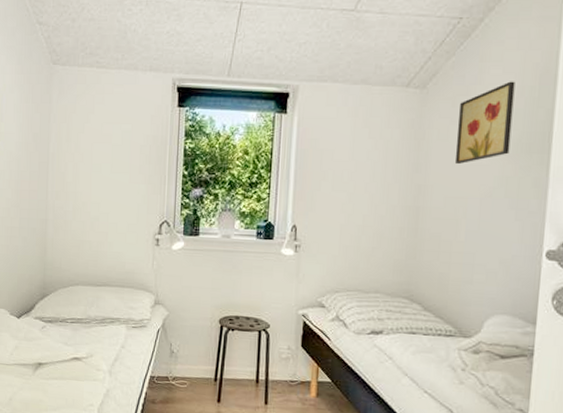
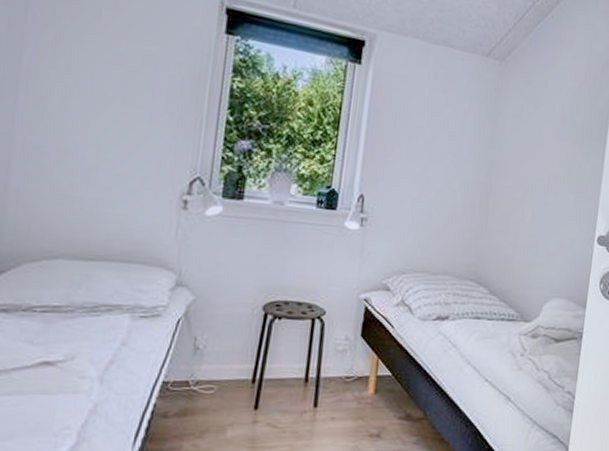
wall art: present [454,81,515,165] -> none [526,67,582,145]

